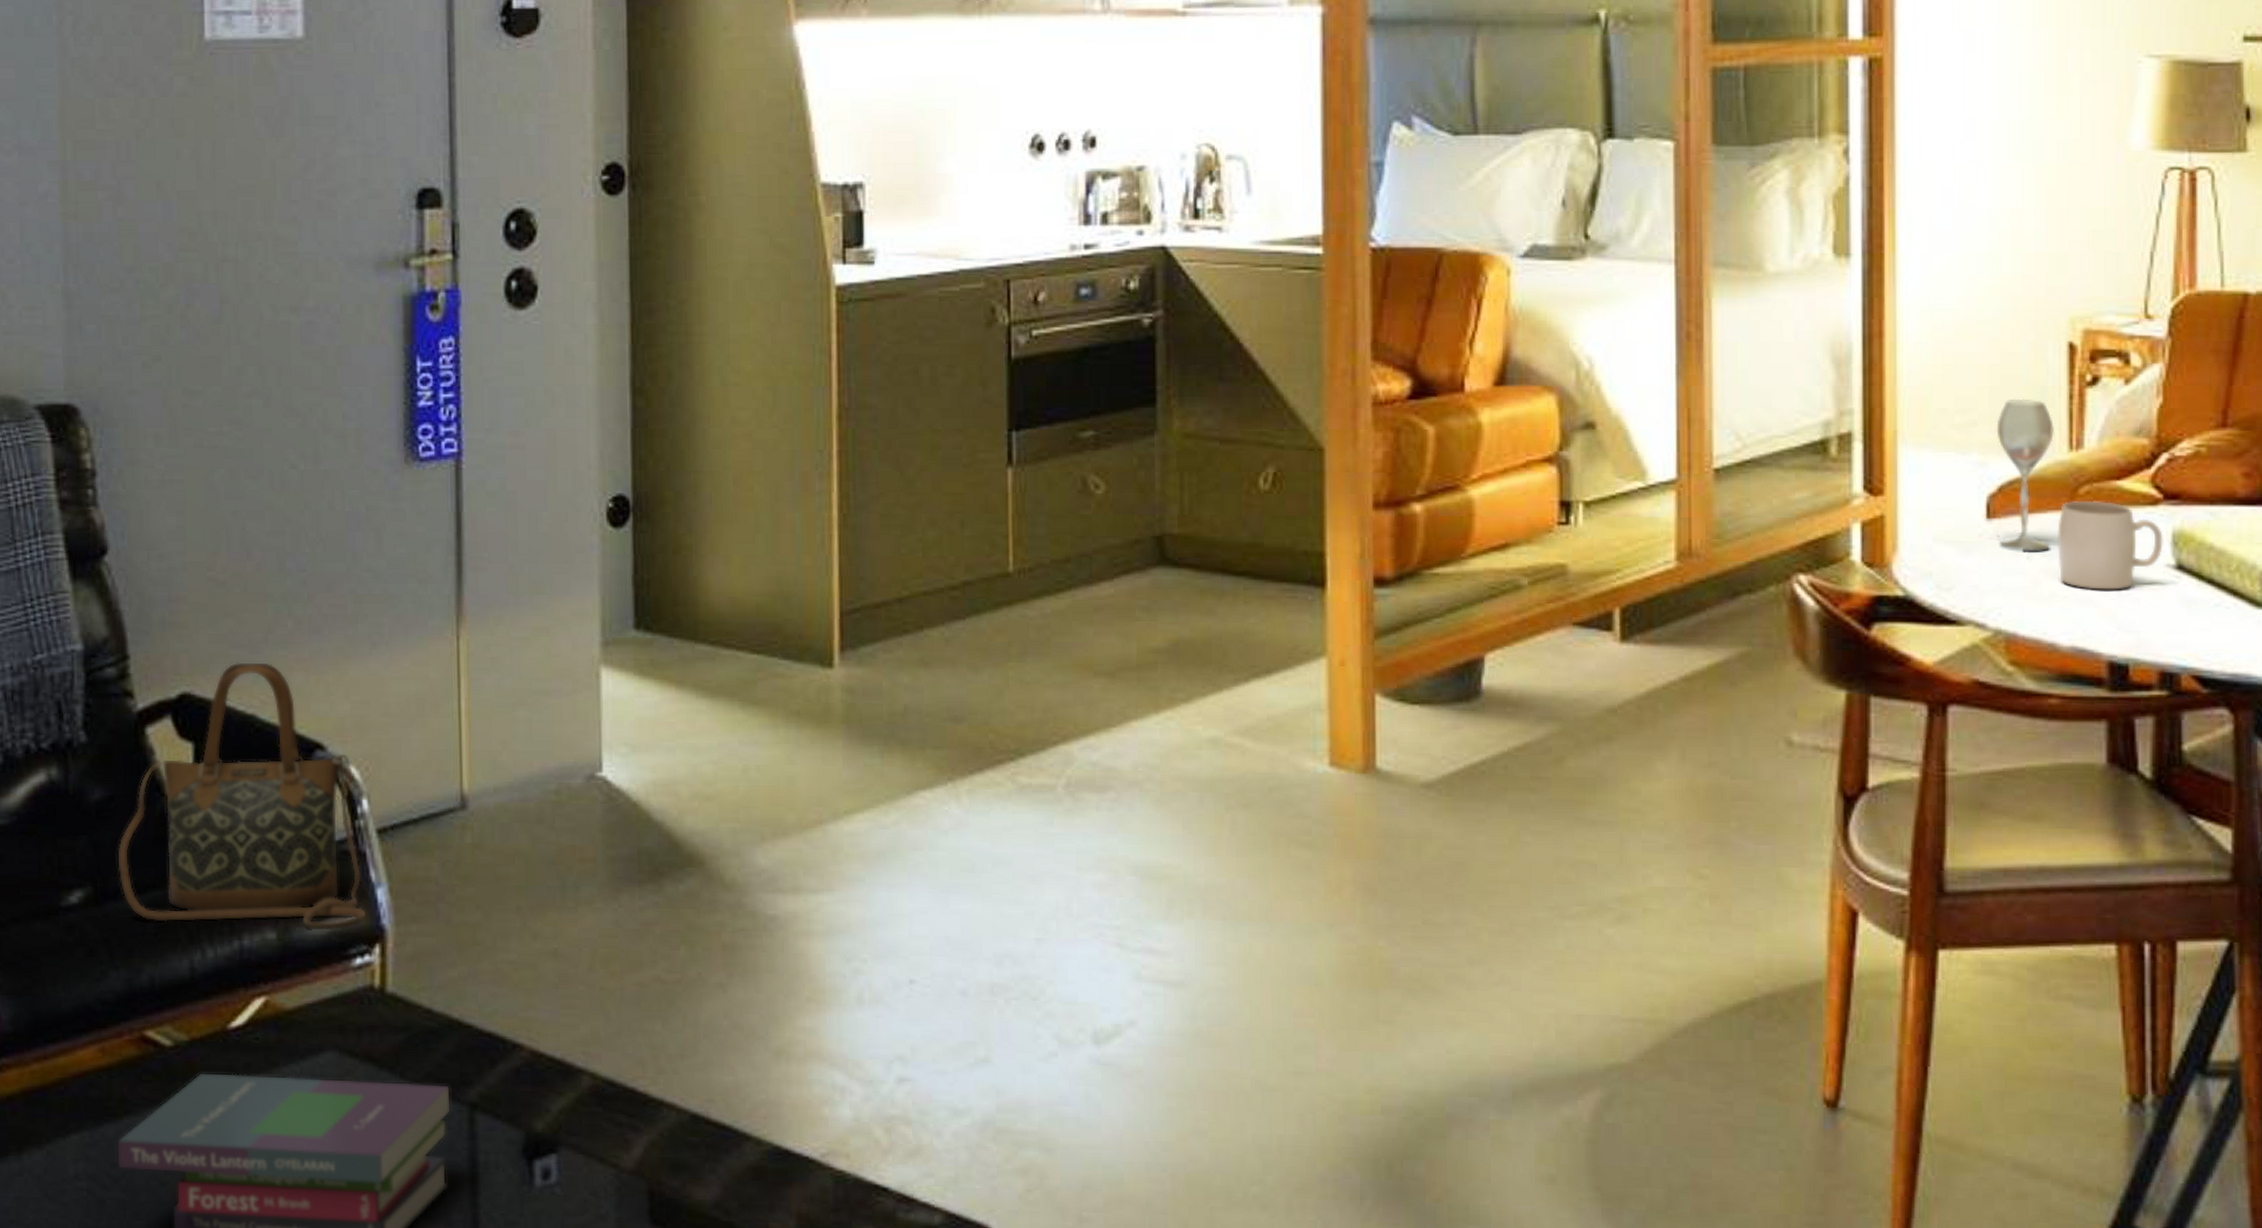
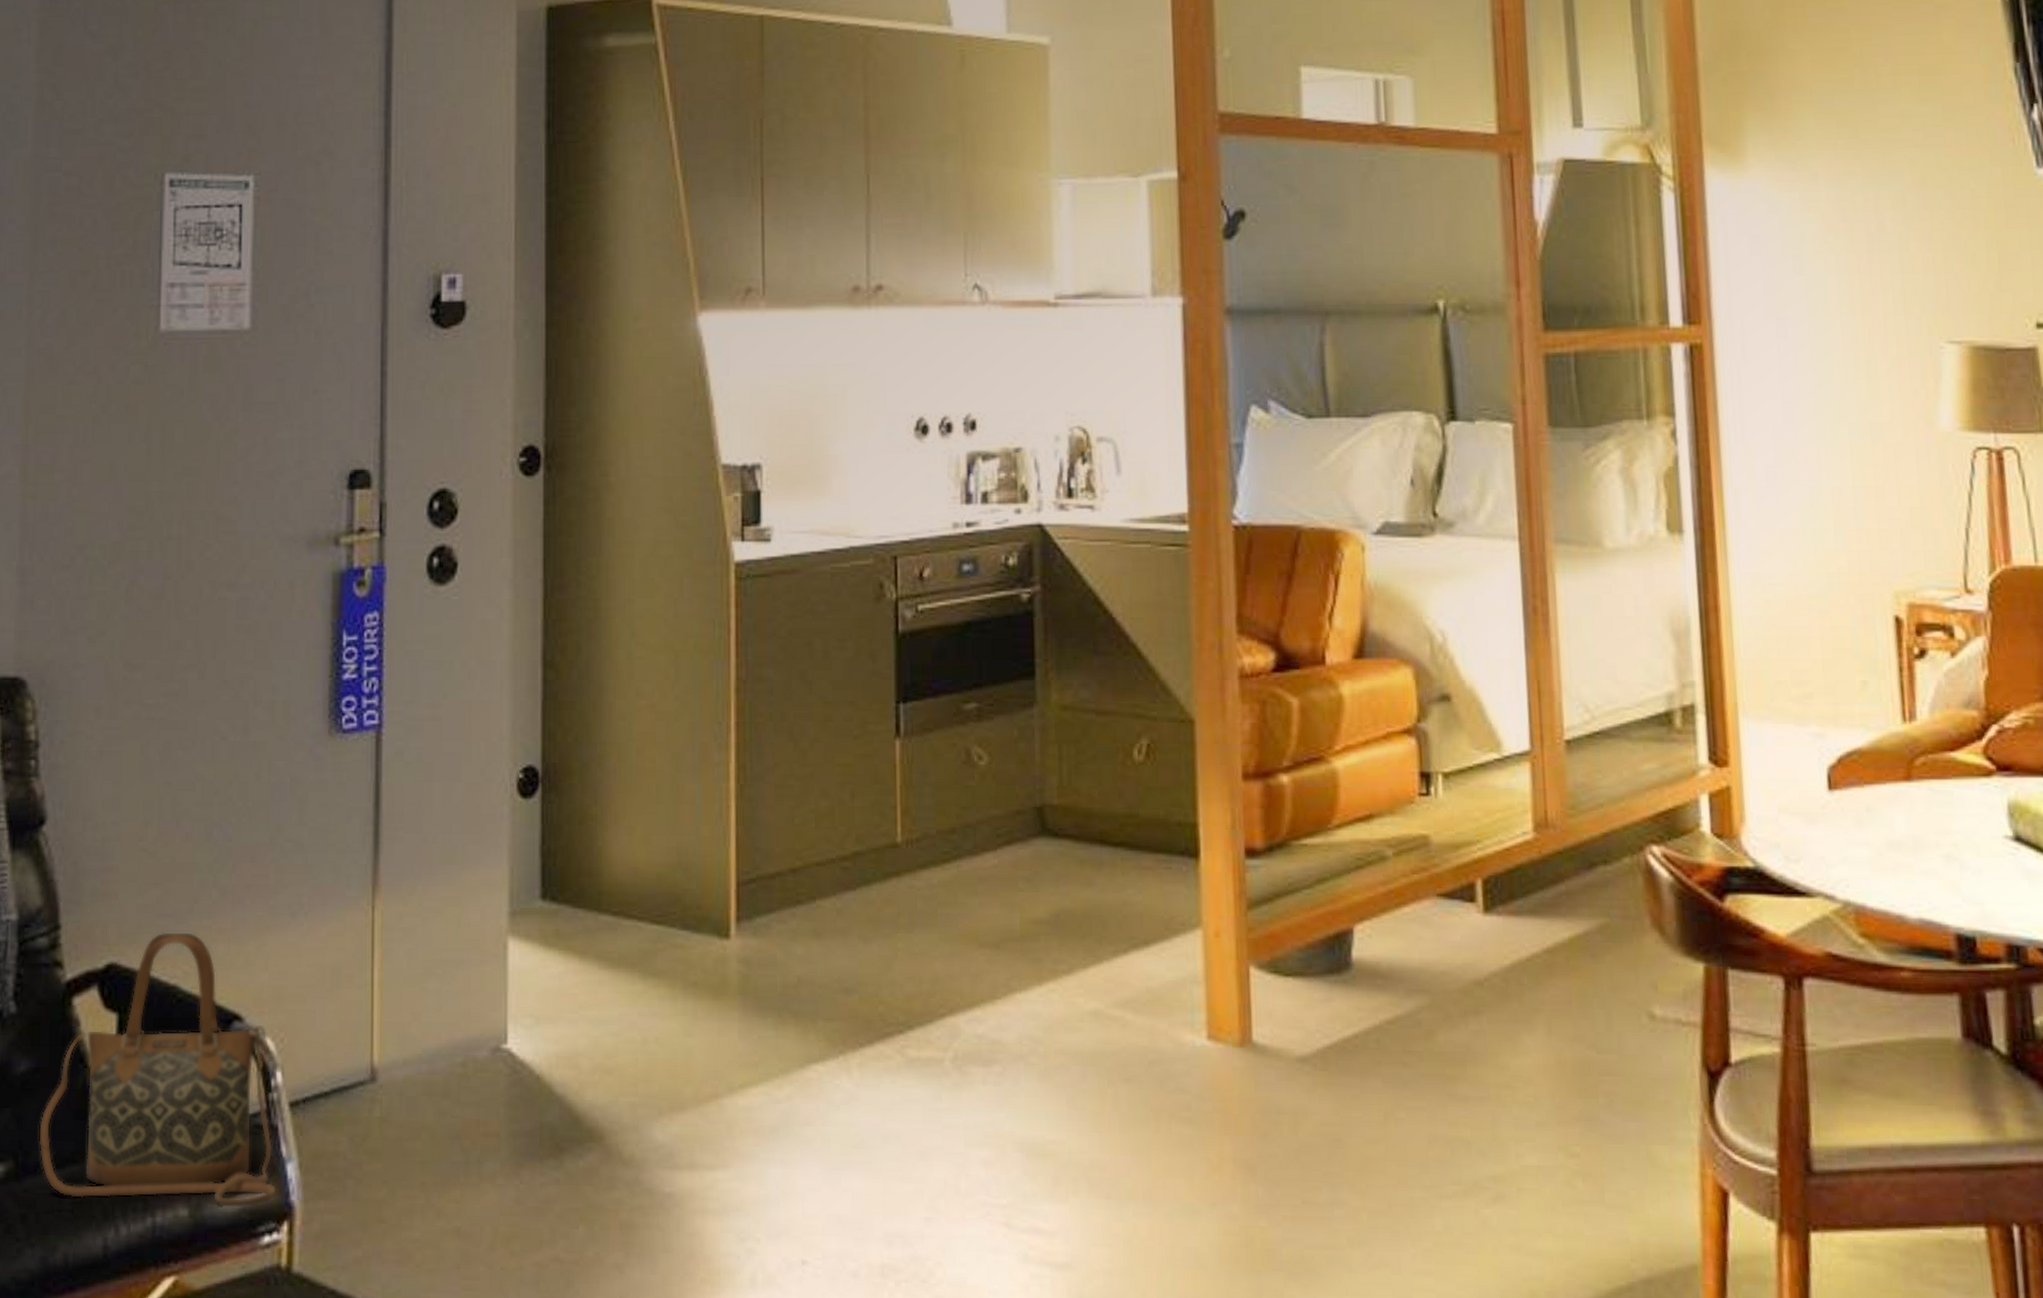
wineglass: present [1996,398,2054,552] -> none [1831,671,1891,823]
mug: present [2057,501,2163,590] -> none [1897,772,2000,862]

